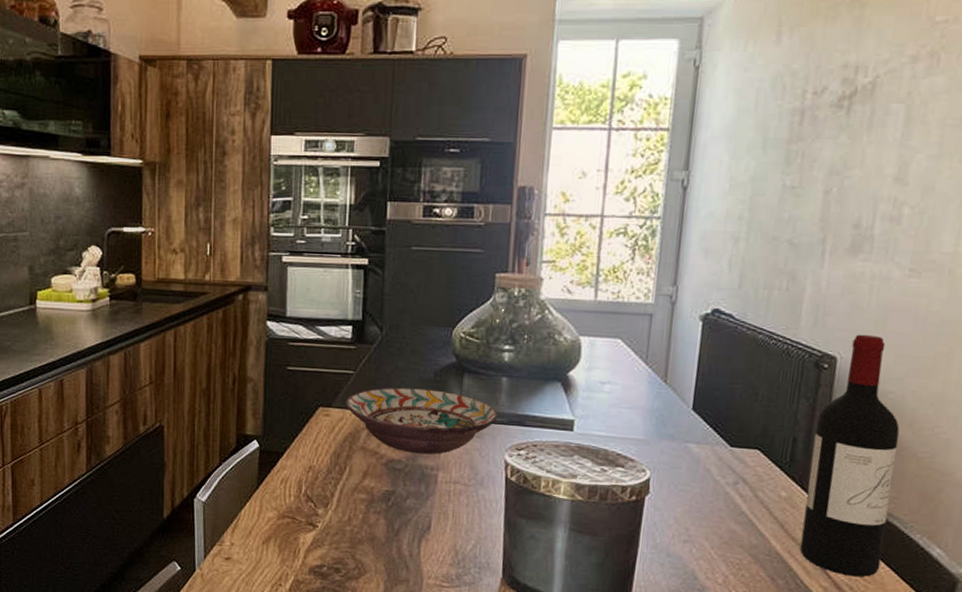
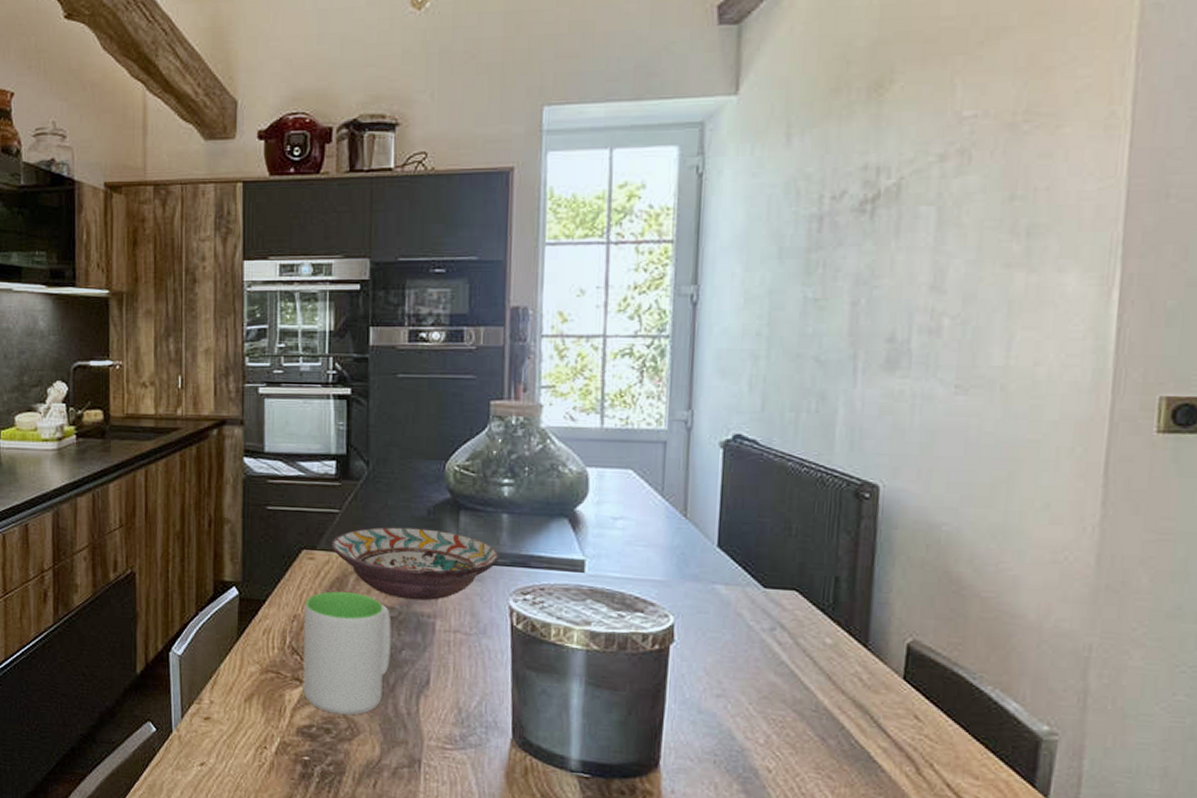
mug: none [316,445,398,557] -> present [303,591,391,716]
wine bottle: present [799,334,900,577] -> none [851,459,958,736]

